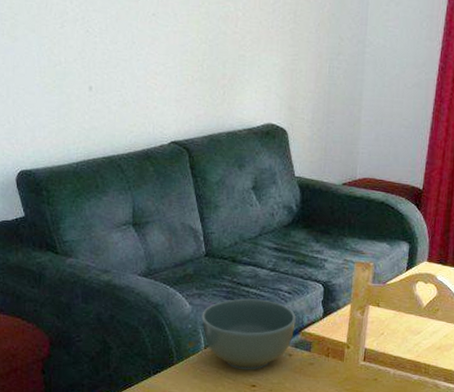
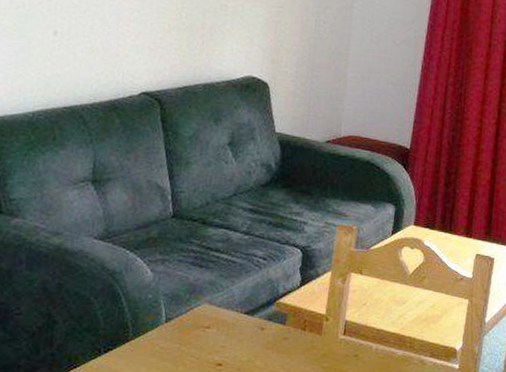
bowl: present [201,298,296,369] -> none [164,265,271,346]

